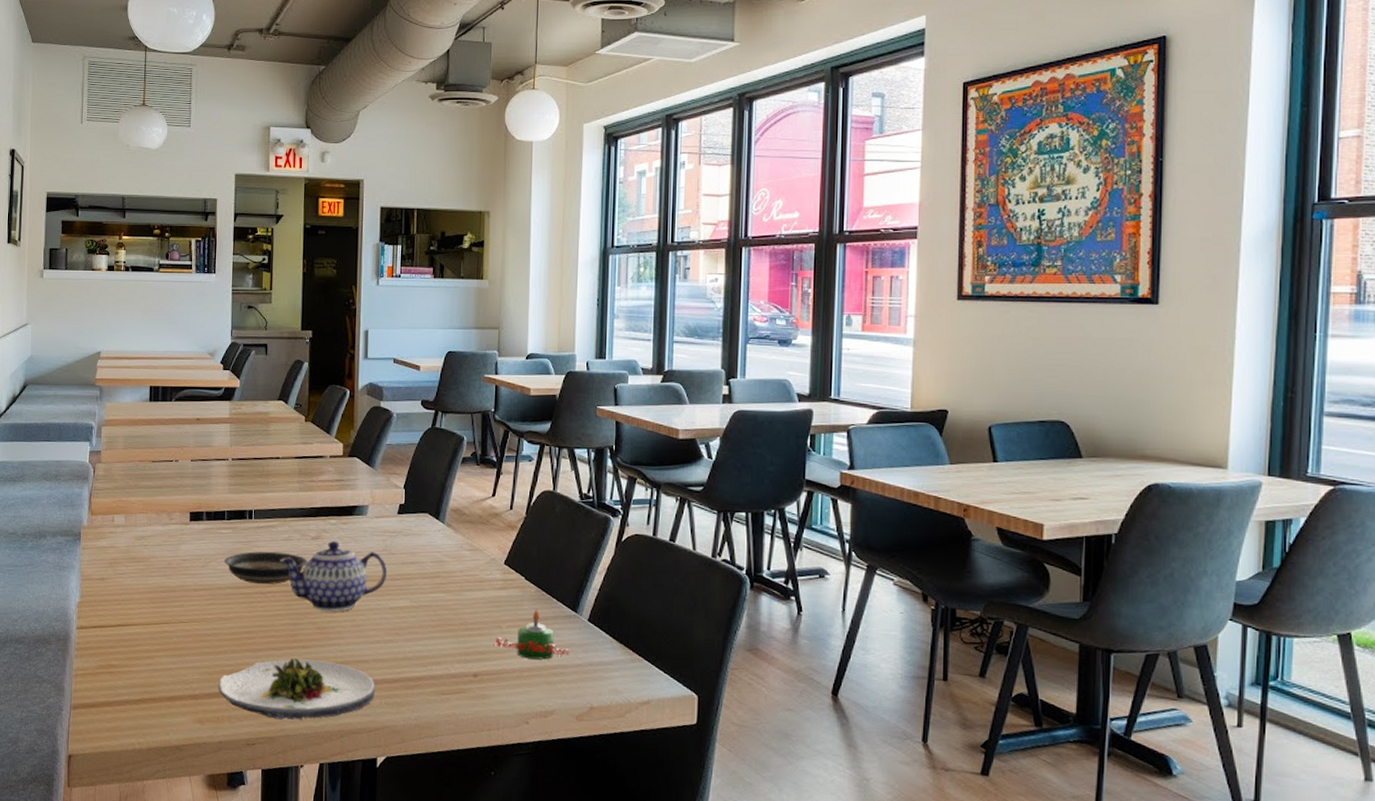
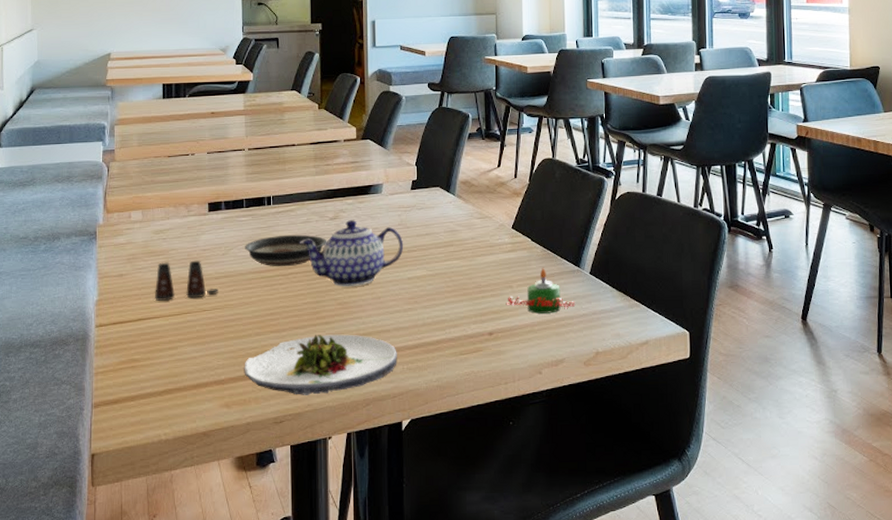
salt shaker: none [133,569,197,609] -> present [154,260,218,301]

